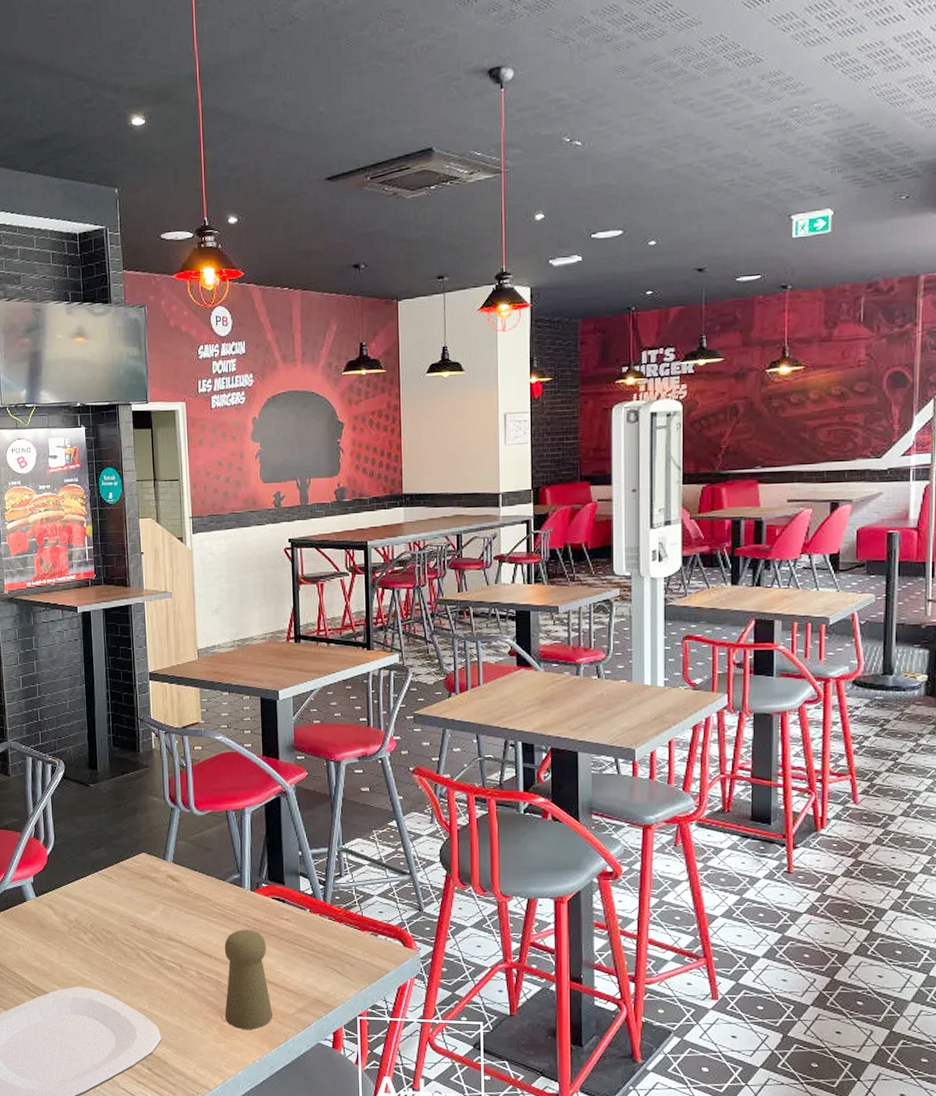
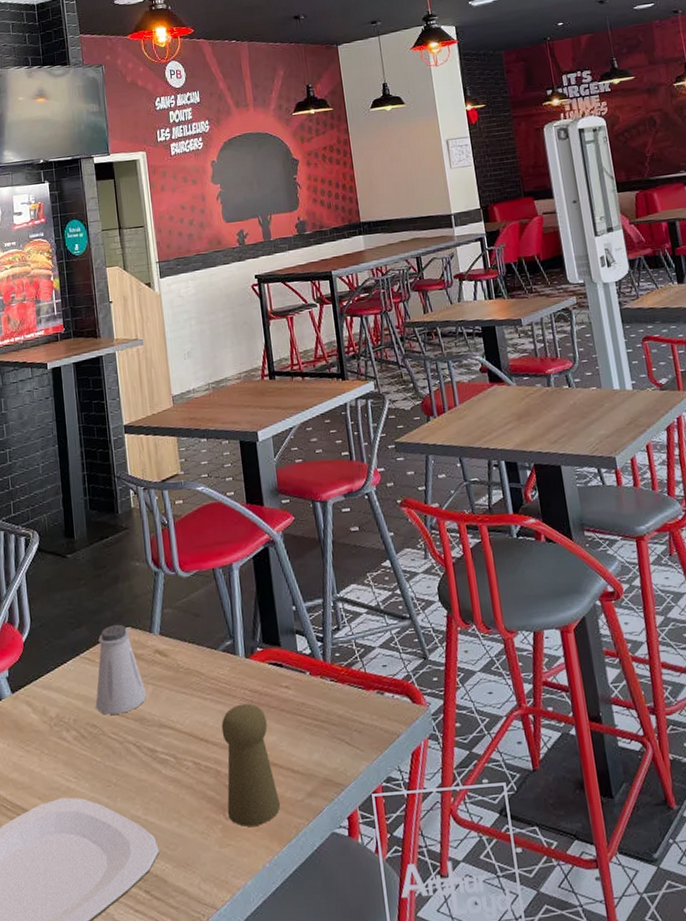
saltshaker: none [111,849,158,925] -> present [95,624,147,715]

